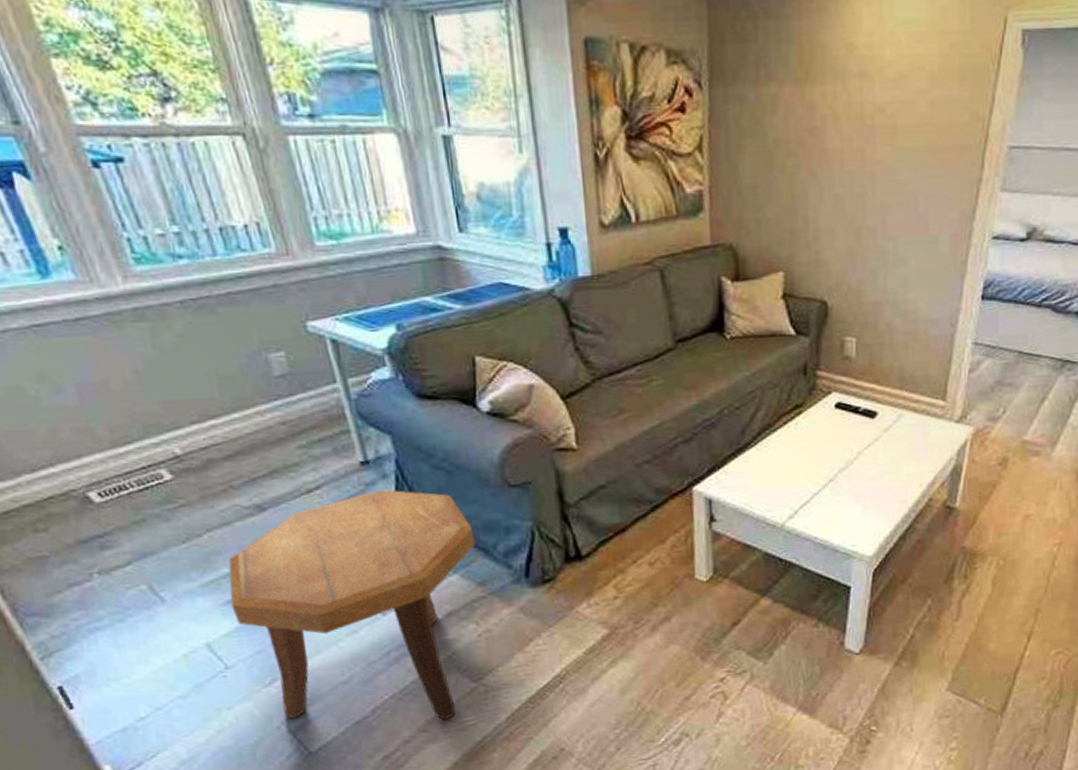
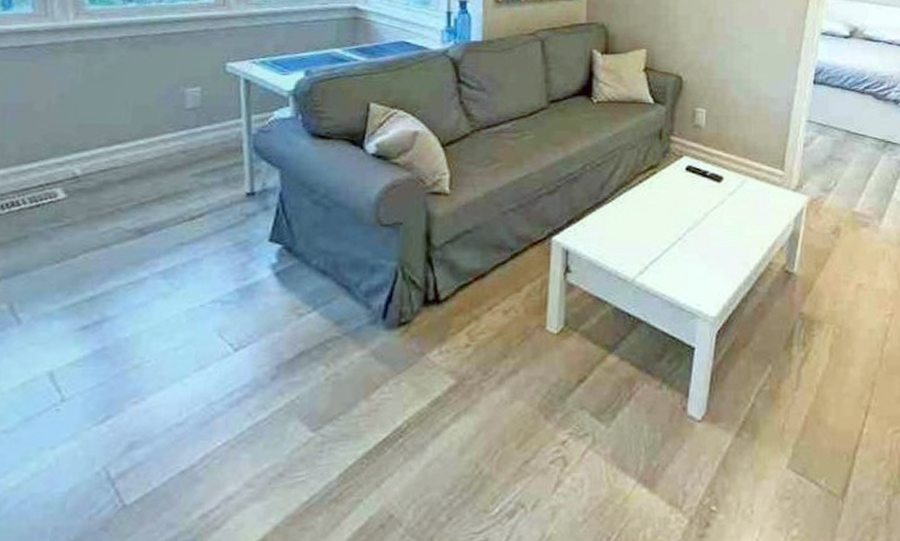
side table: present [228,489,475,721] -> none [86,221,340,475]

